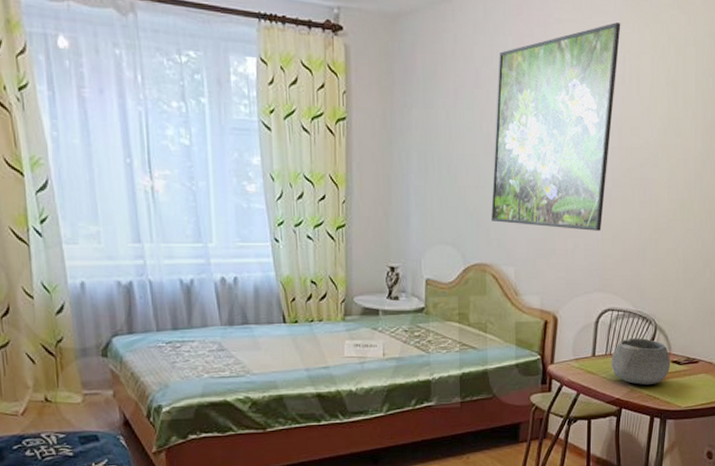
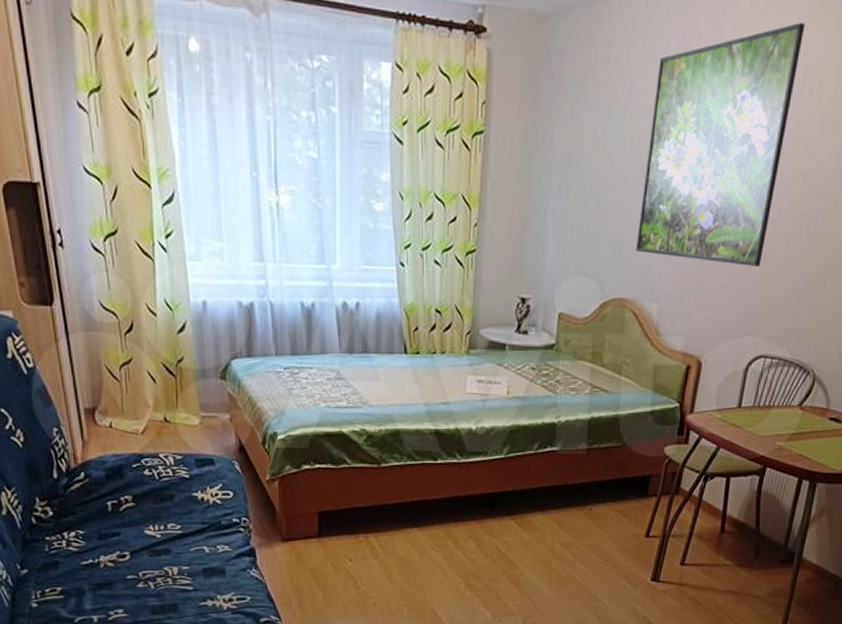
bowl: present [611,337,671,386] -> none [758,389,828,444]

